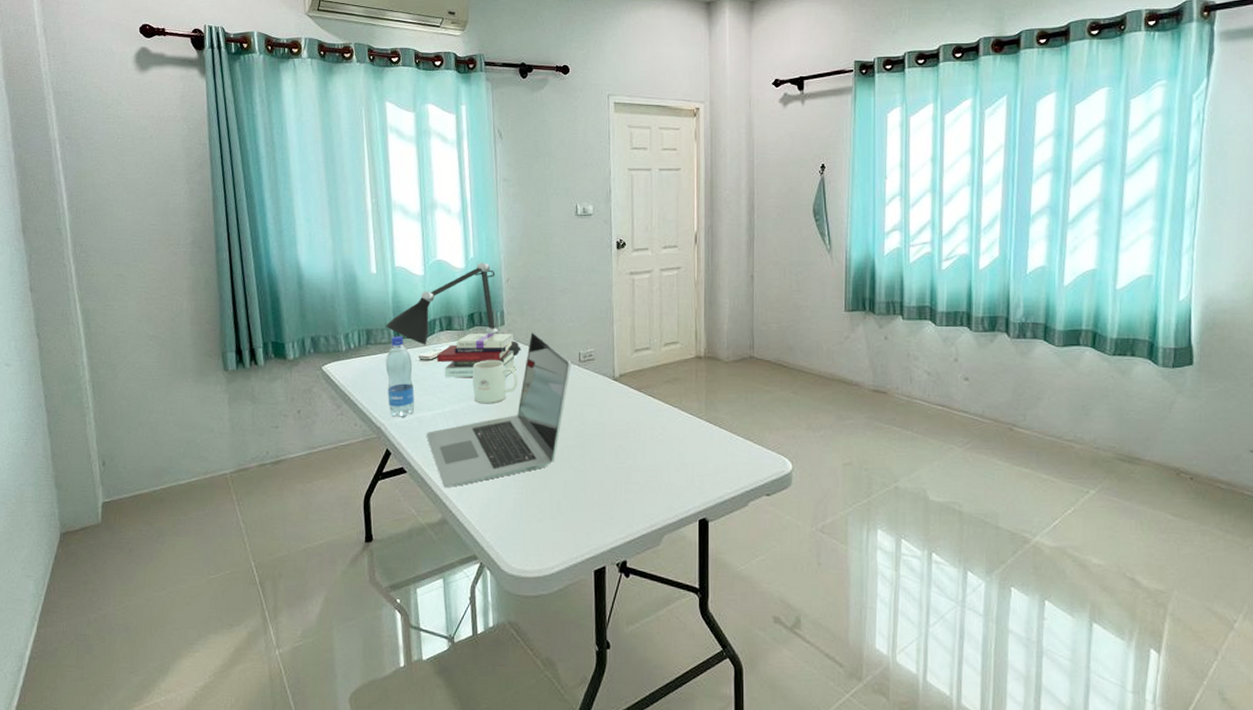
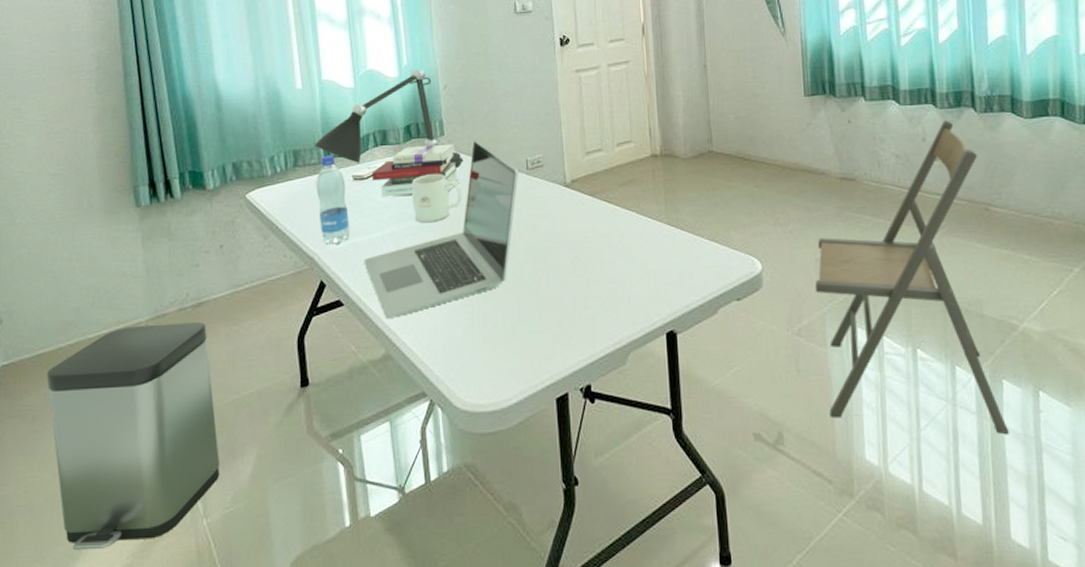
pedal bin: none [142,476,292,668] -> present [47,322,220,551]
folding chair: none [840,343,1012,636] -> present [814,120,1009,434]

